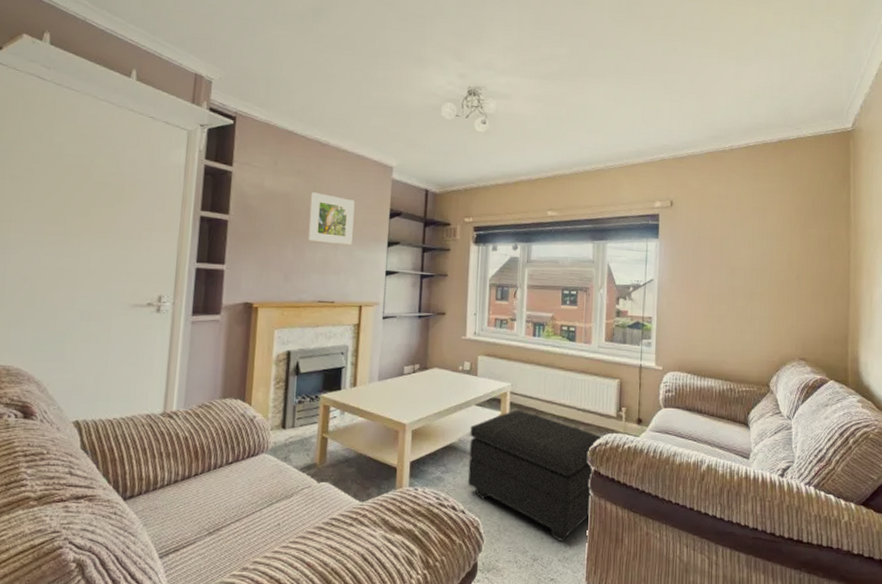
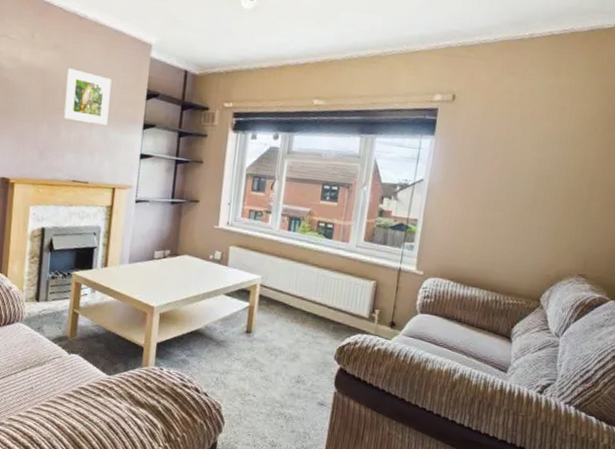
footstool: present [467,409,603,542] -> none [211,302,353,433]

